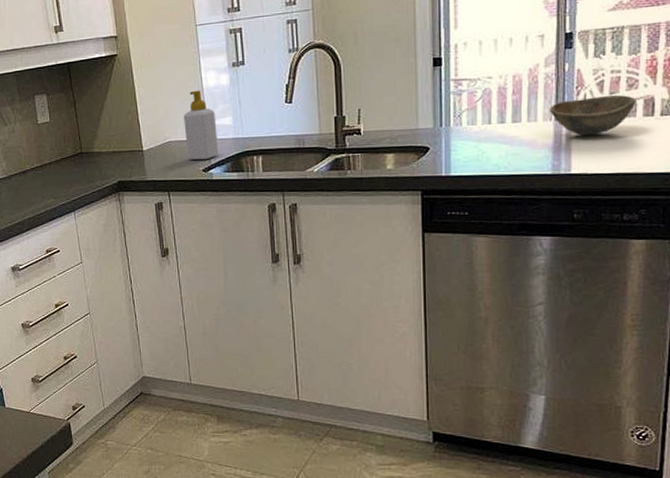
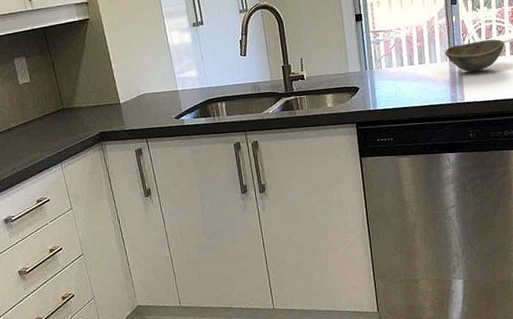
soap bottle: present [184,90,219,160] -> none [154,48,188,109]

